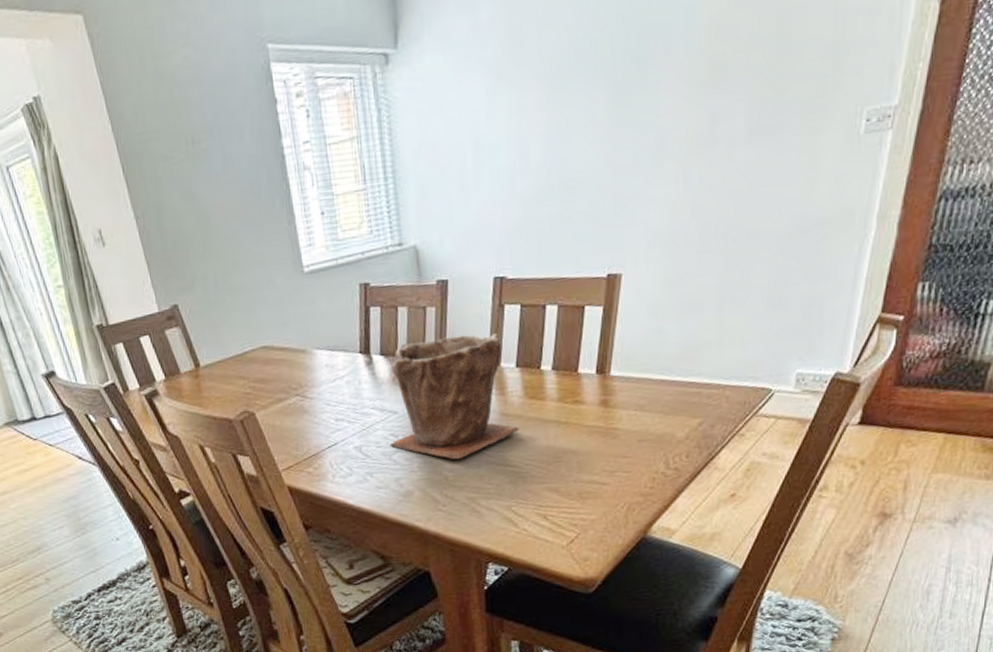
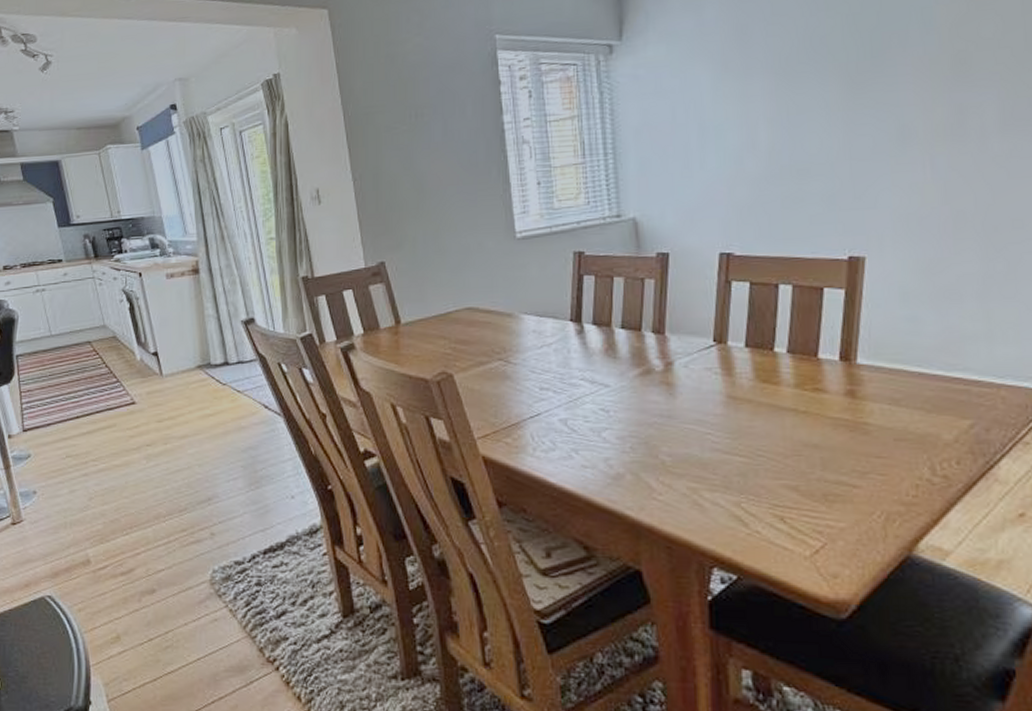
plant pot: present [389,333,520,460] -> none [599,310,751,444]

